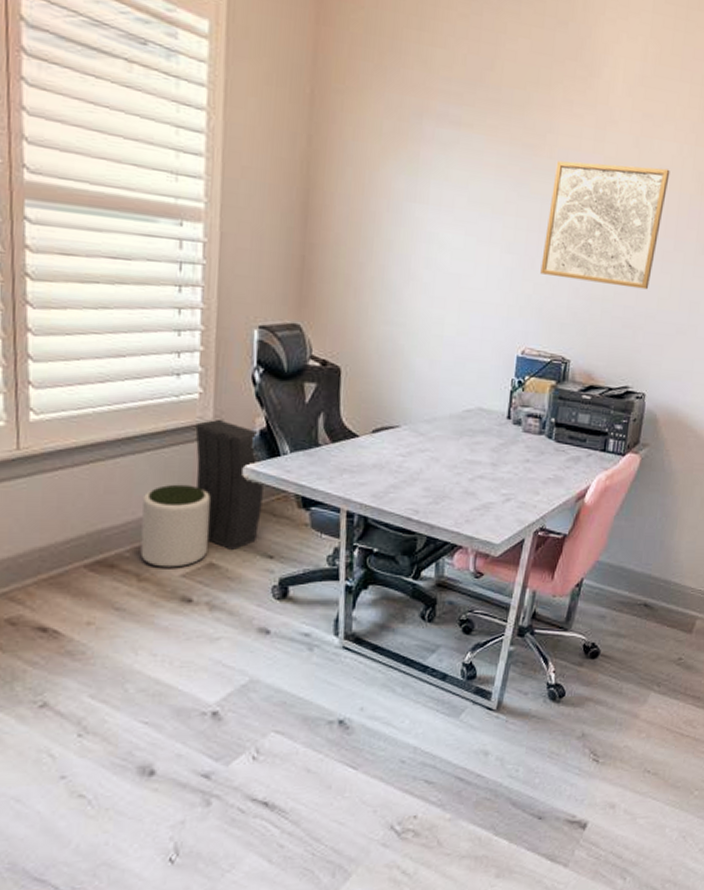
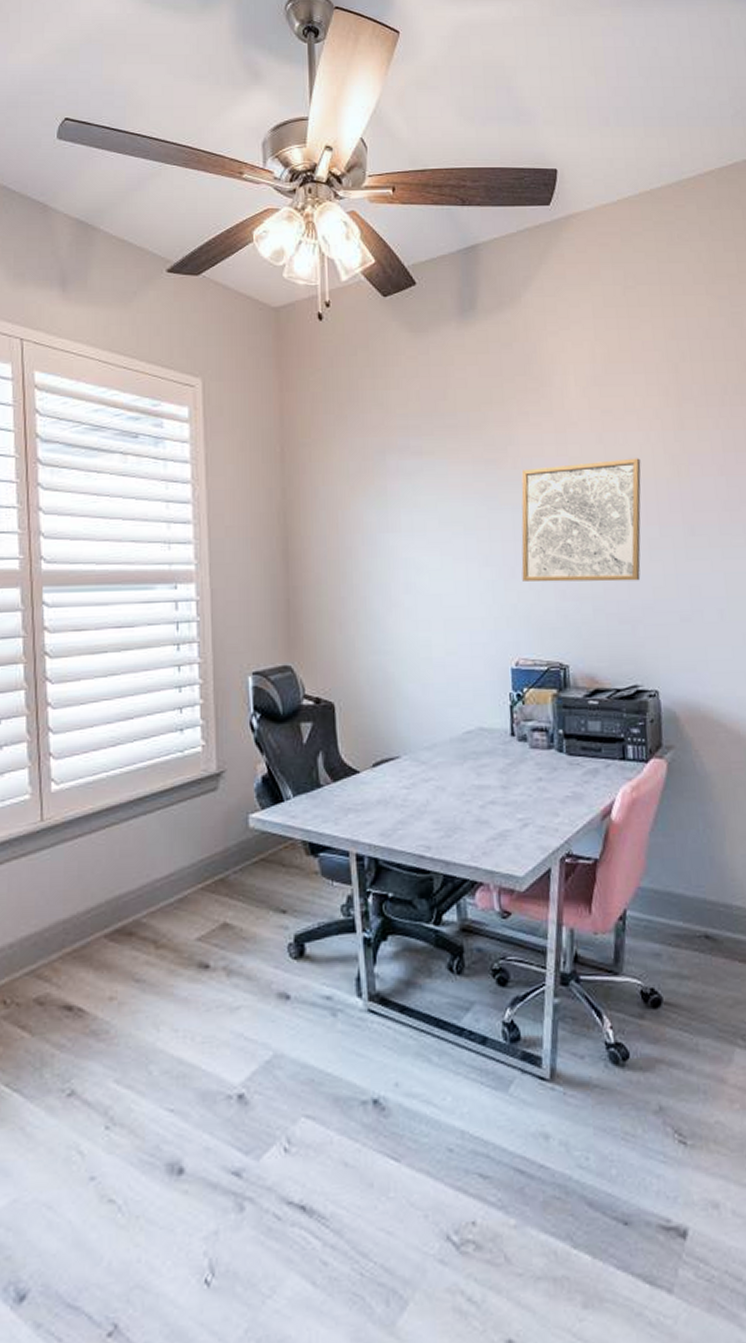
plant pot: present [140,484,211,568] -> none [155,840,220,932]
speaker: present [195,420,263,551] -> none [201,771,271,908]

